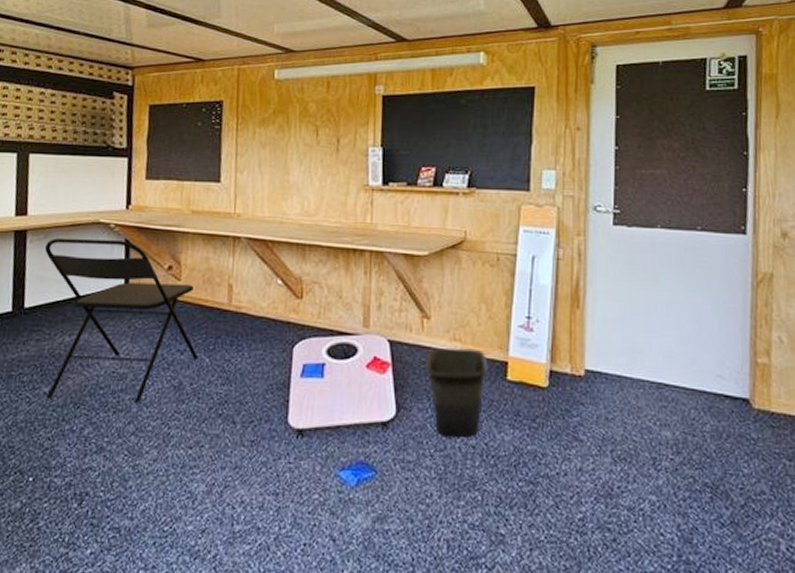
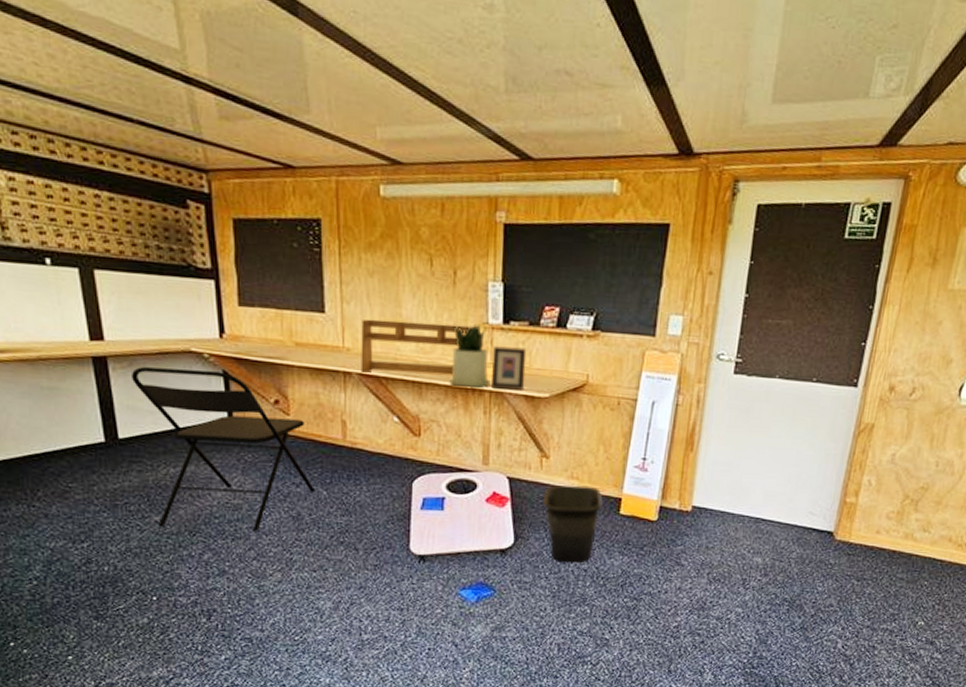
desk organizer: none [249,186,353,238] -> present [361,319,472,375]
planter: none [331,186,371,248] -> present [449,323,490,388]
picture frame: none [372,207,405,249] -> present [492,346,527,390]

